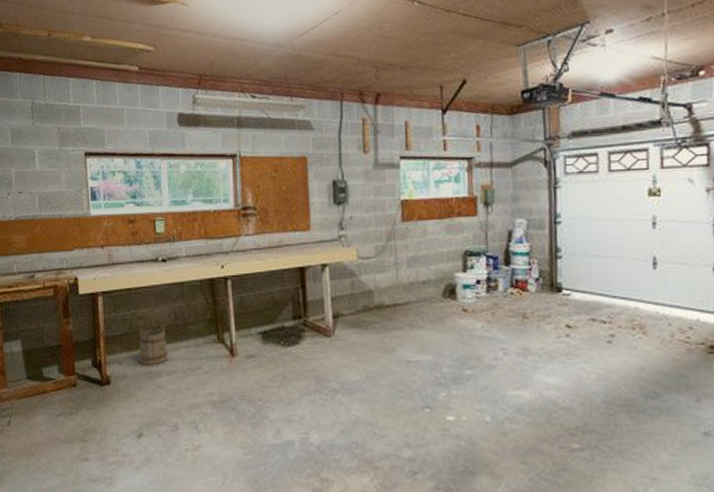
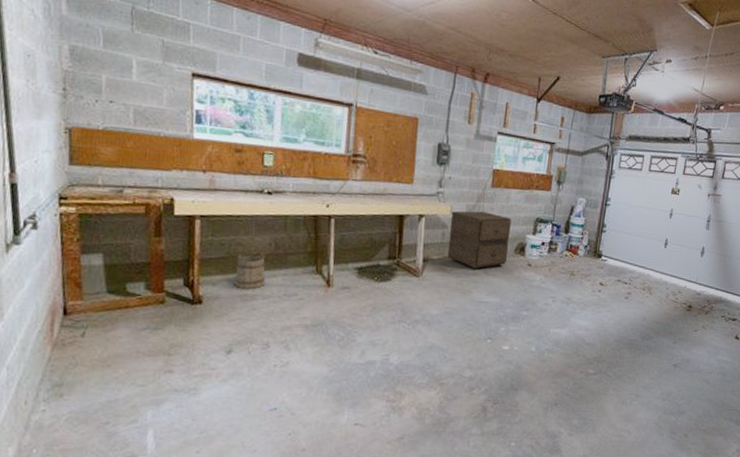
filing cabinet: none [358,251,435,322] -> present [447,211,511,270]

